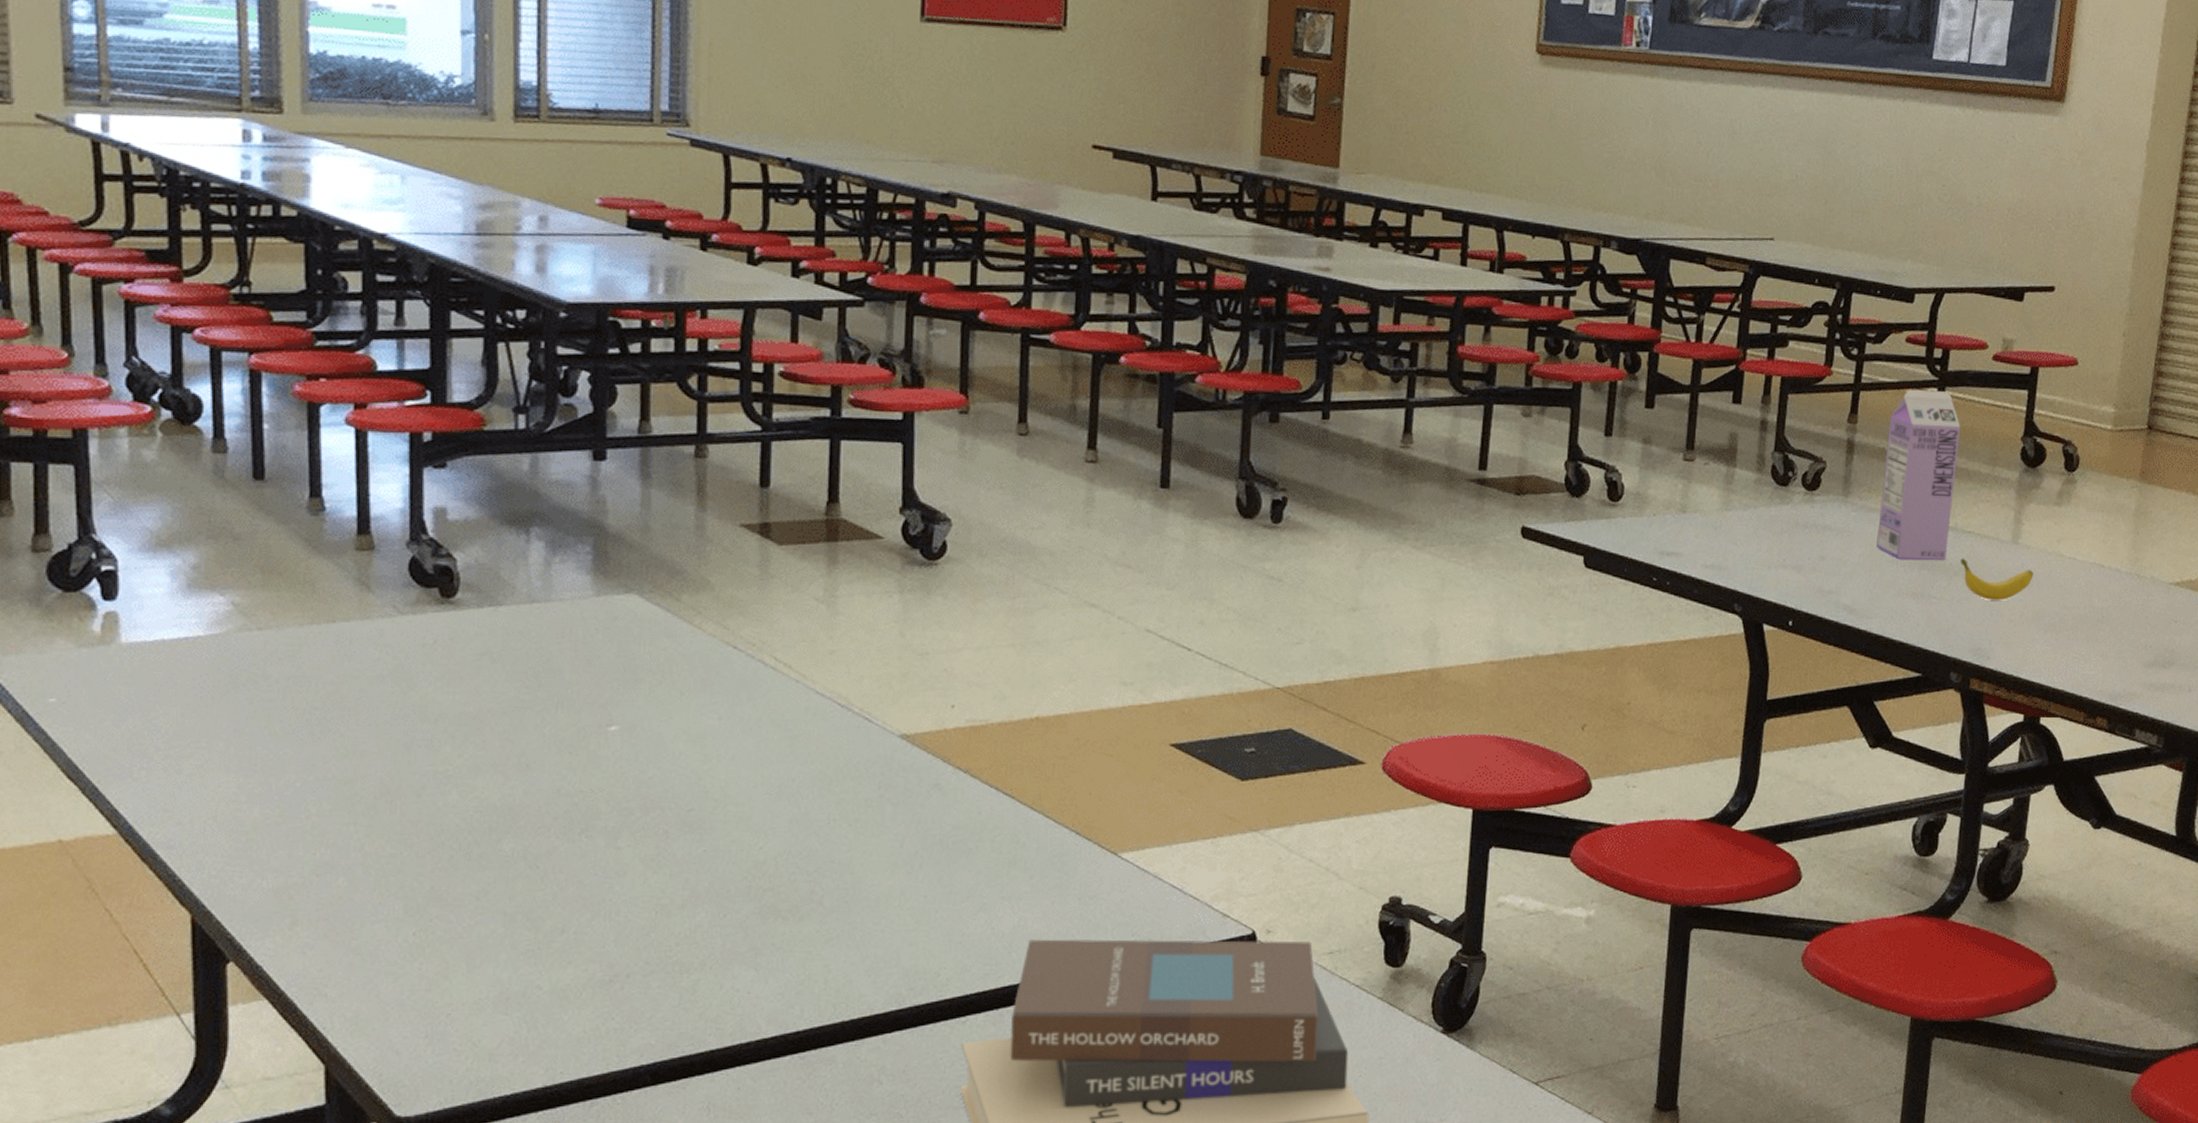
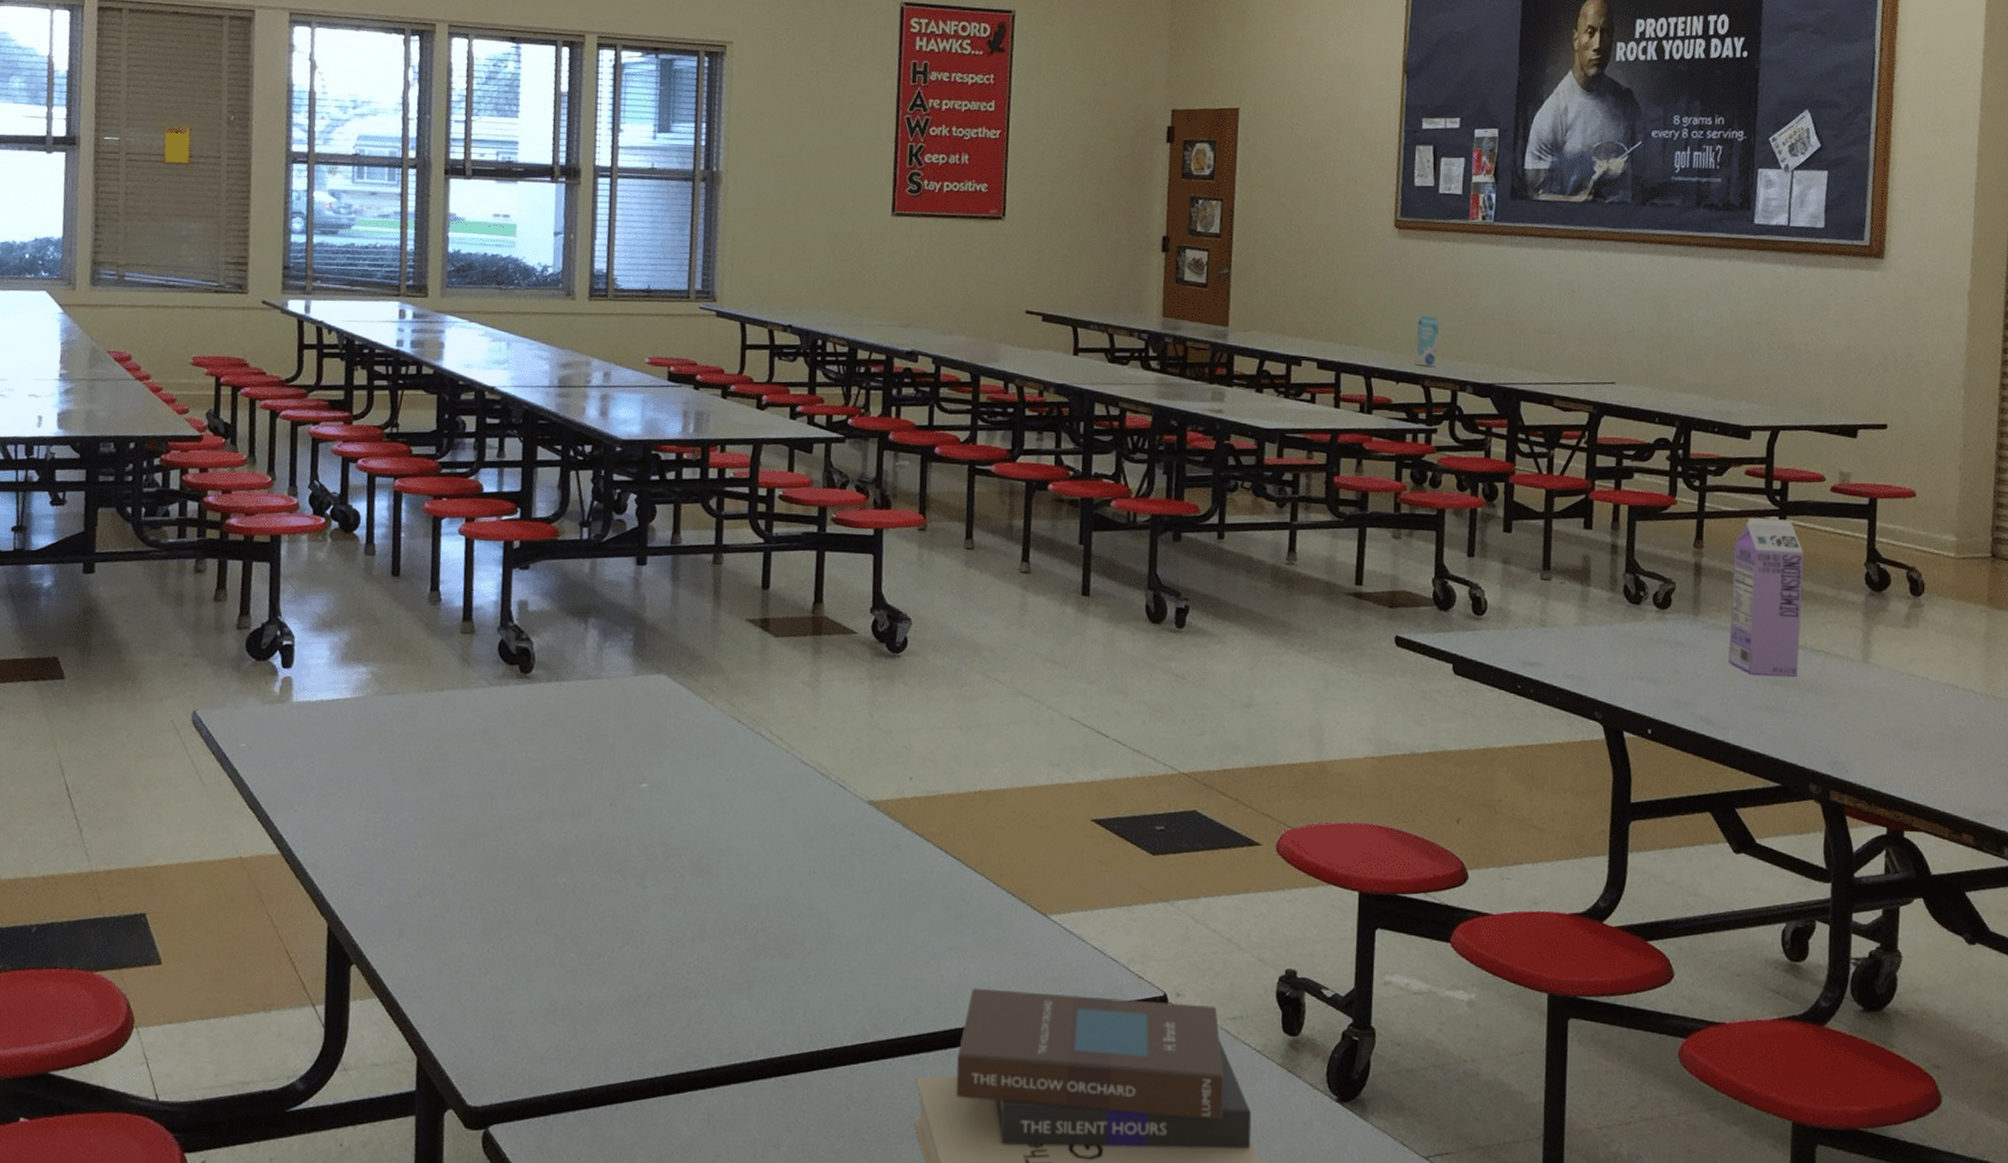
milk carton: none [1553,158,1582,218] -> present [1414,315,1439,367]
banana: present [1961,558,2034,600] -> none [1813,675,1887,717]

